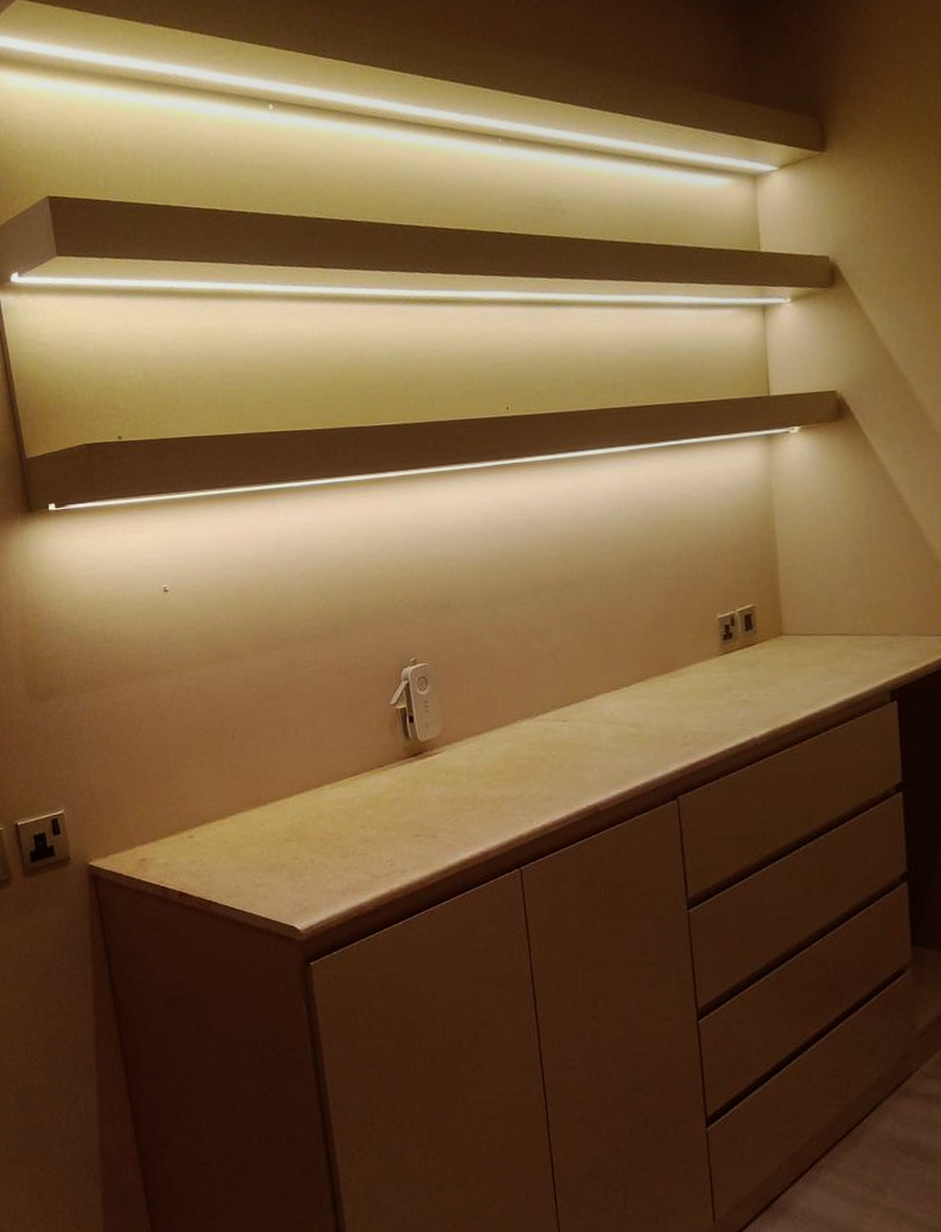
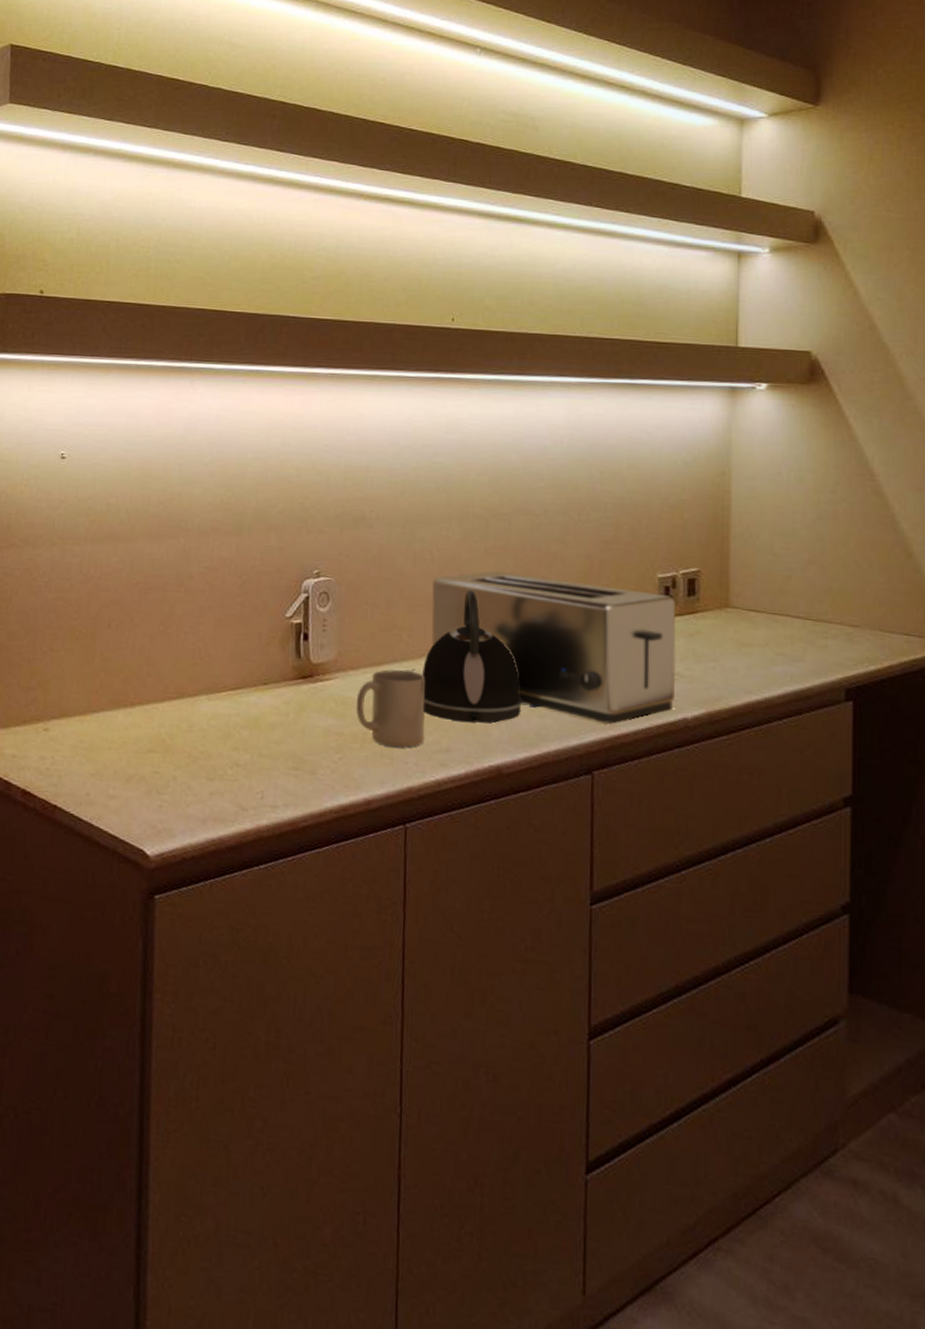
mug: none [463,734,528,803] -> present [355,669,426,747]
toaster: none [518,632,743,754] -> present [431,570,676,724]
kettle: none [519,654,610,772] -> present [422,589,522,723]

